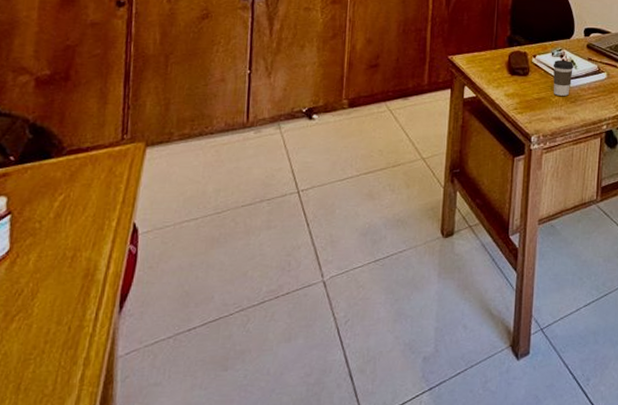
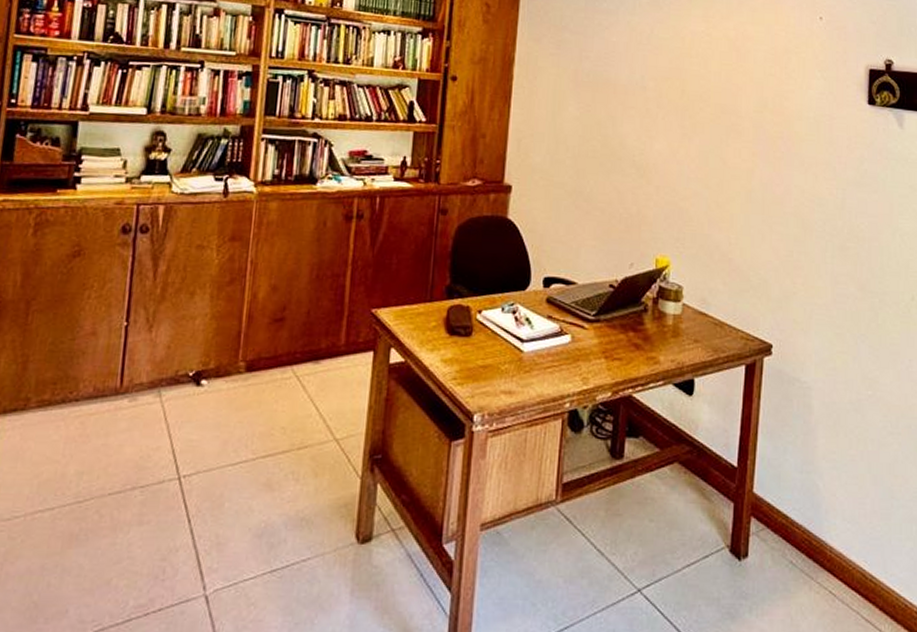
coffee cup: present [553,60,574,96] -> none [502,317,529,363]

